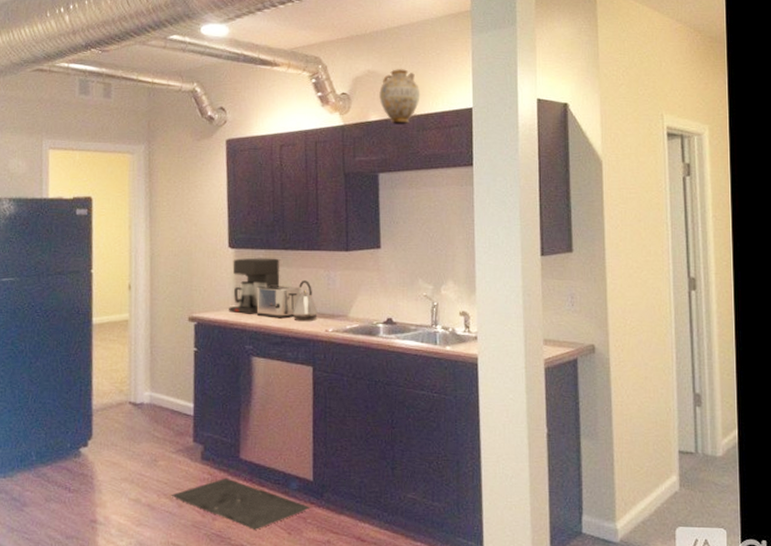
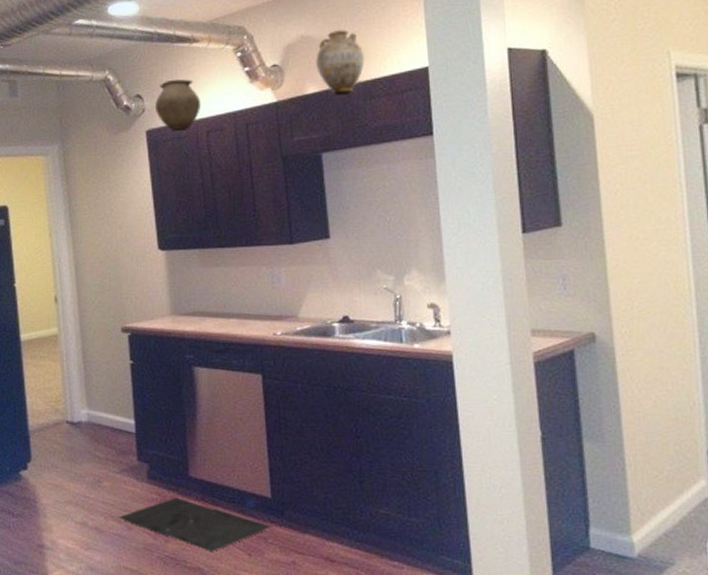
coffee maker: present [229,257,280,314] -> none [164,257,218,321]
ceramic pot: none [236,97,278,143] -> present [155,79,201,131]
toaster: present [256,285,300,319] -> none [193,287,242,324]
kettle: present [292,280,318,322] -> none [234,280,263,326]

